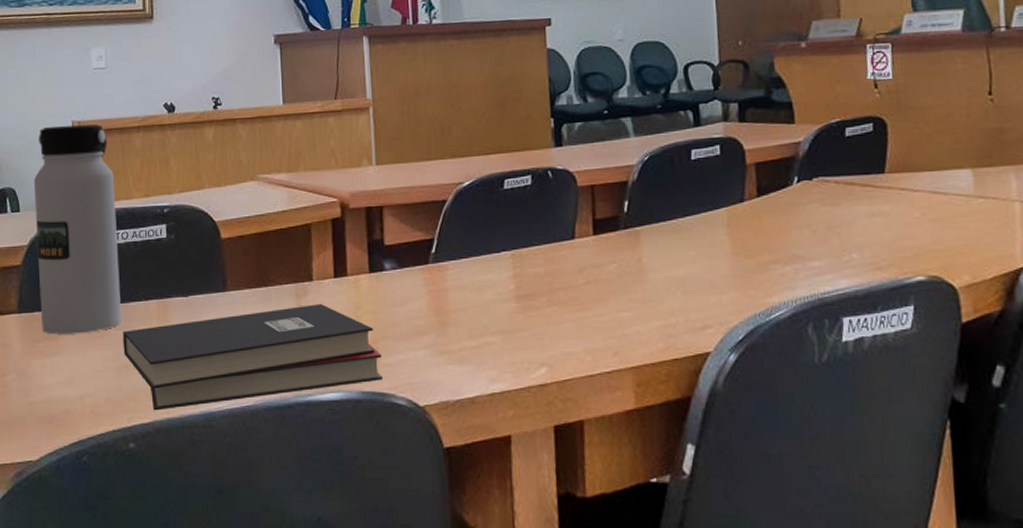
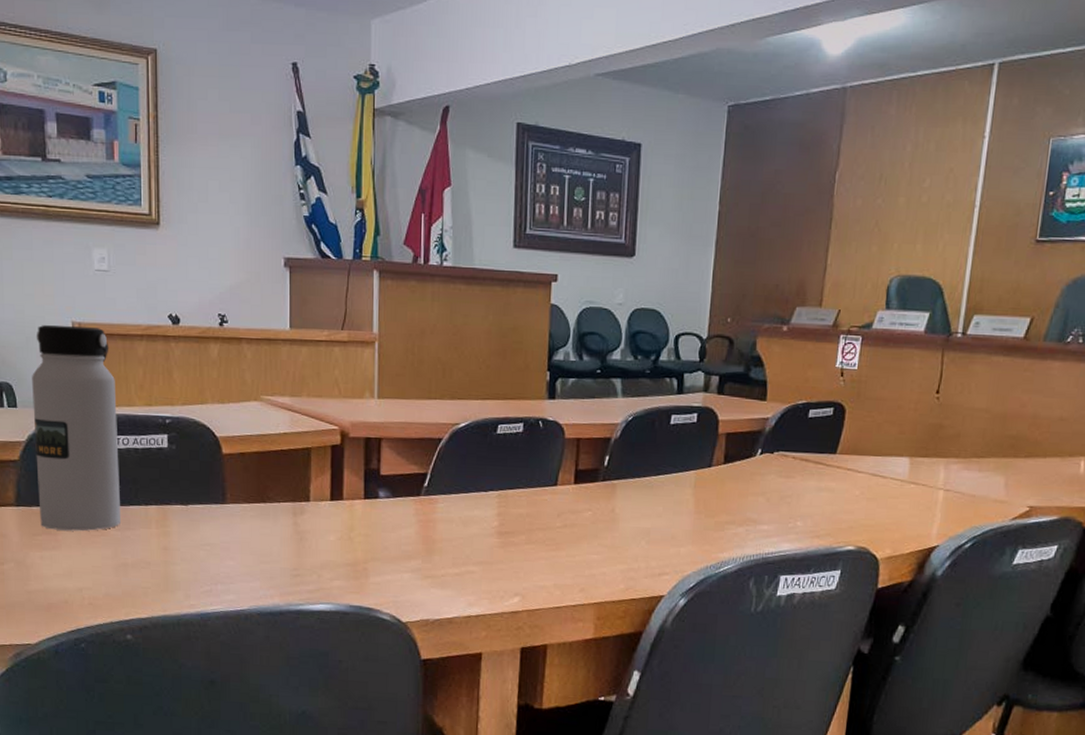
hardback book: present [123,304,383,411] -> none [122,523,370,608]

